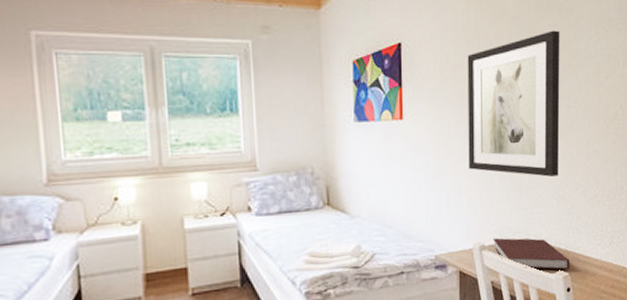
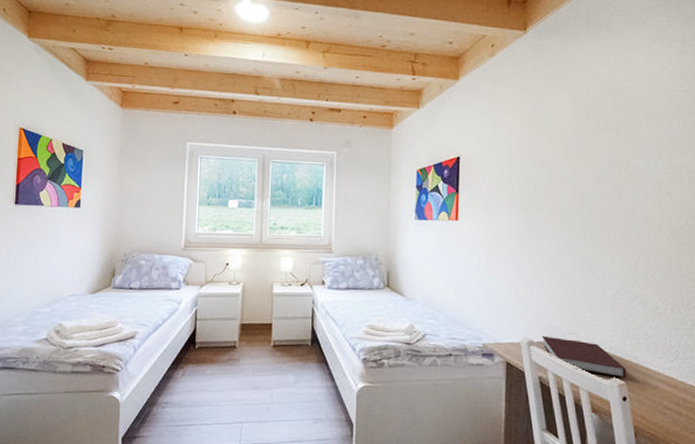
wall art: present [467,30,560,177] -> none [519,149,617,284]

